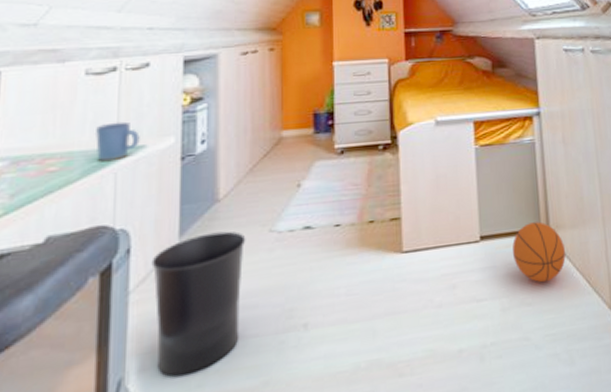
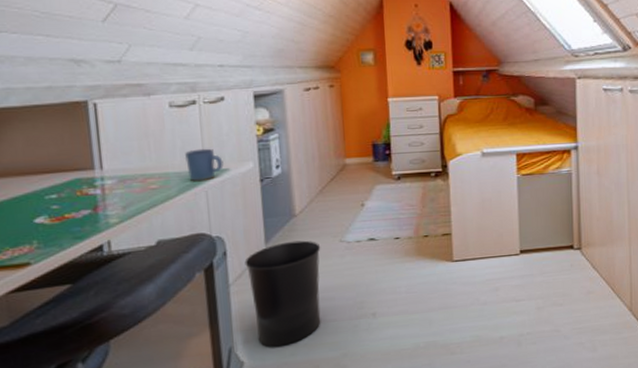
basketball: present [512,222,566,283] -> none [548,240,594,289]

